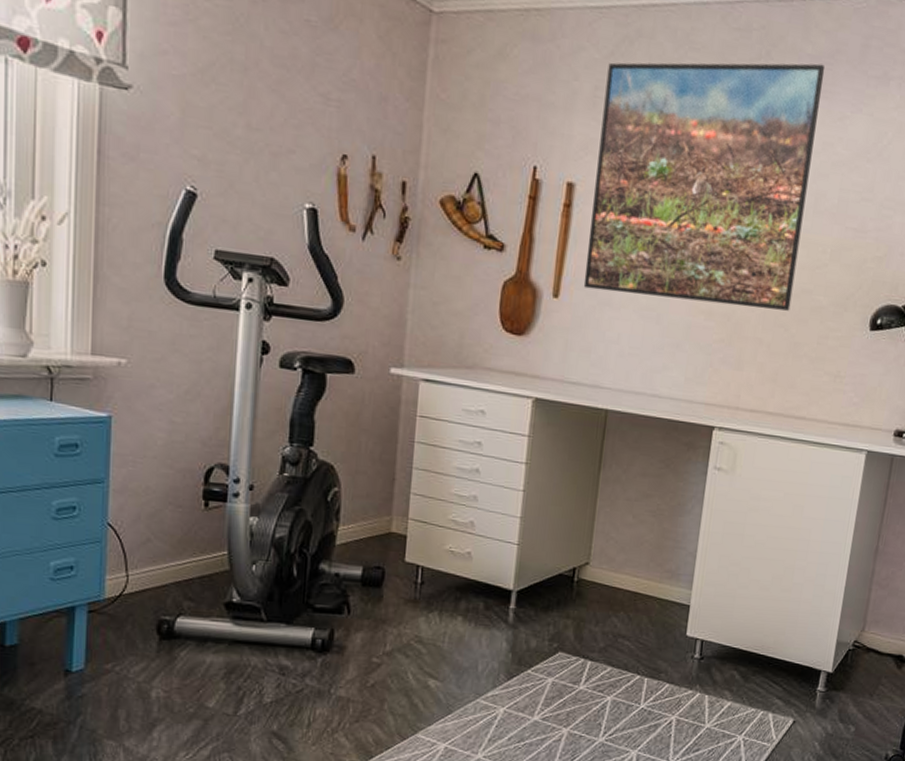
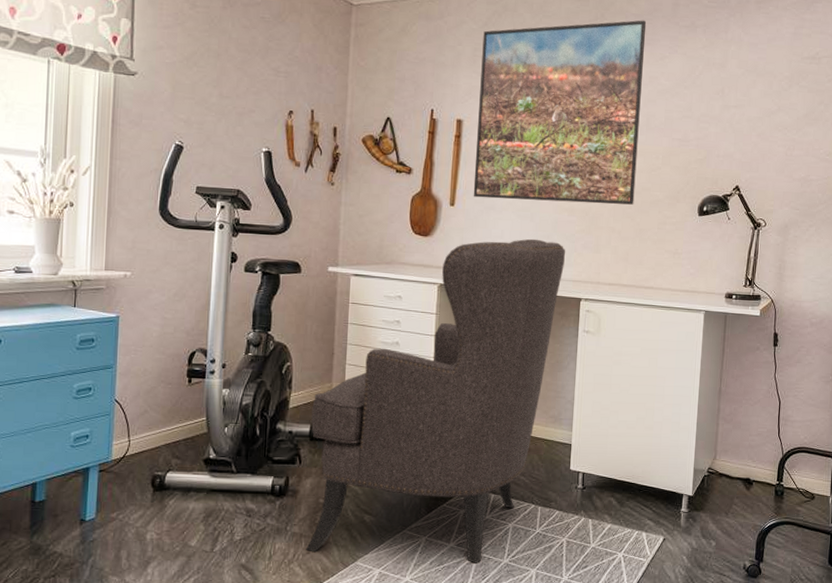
chair: none [354,346,699,741] -> present [306,238,566,563]

